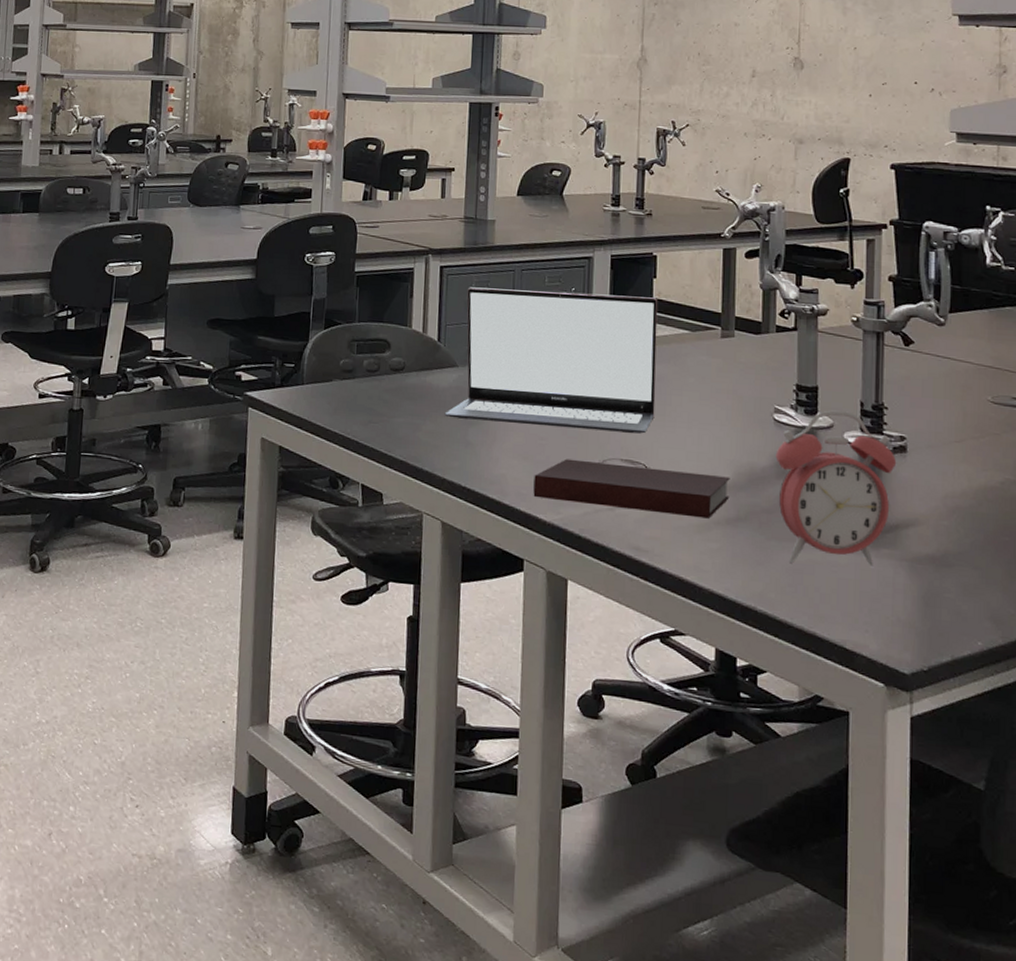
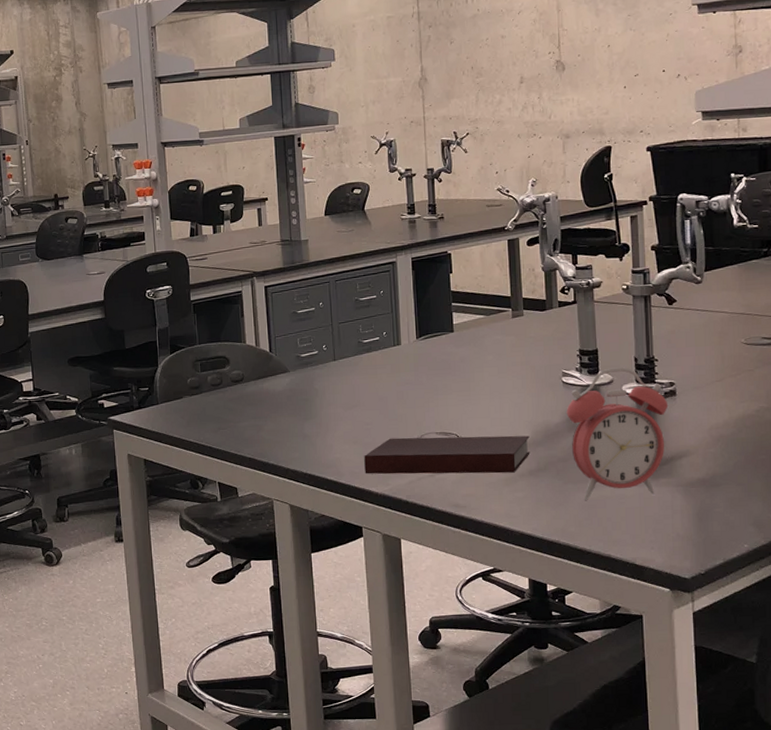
laptop: present [444,287,658,434] -> none [282,290,461,416]

